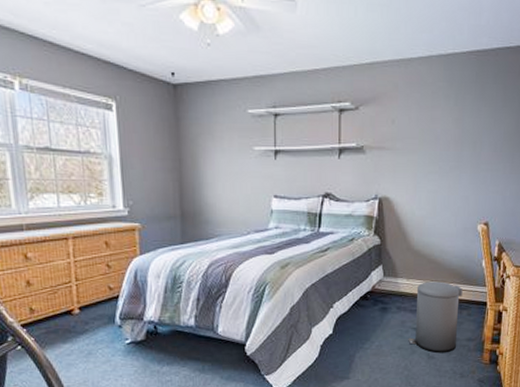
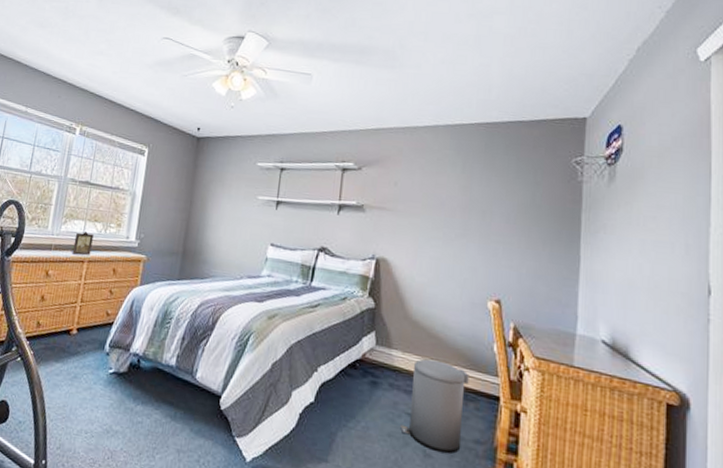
photo frame: none [49,204,74,232] -> present [71,231,94,256]

